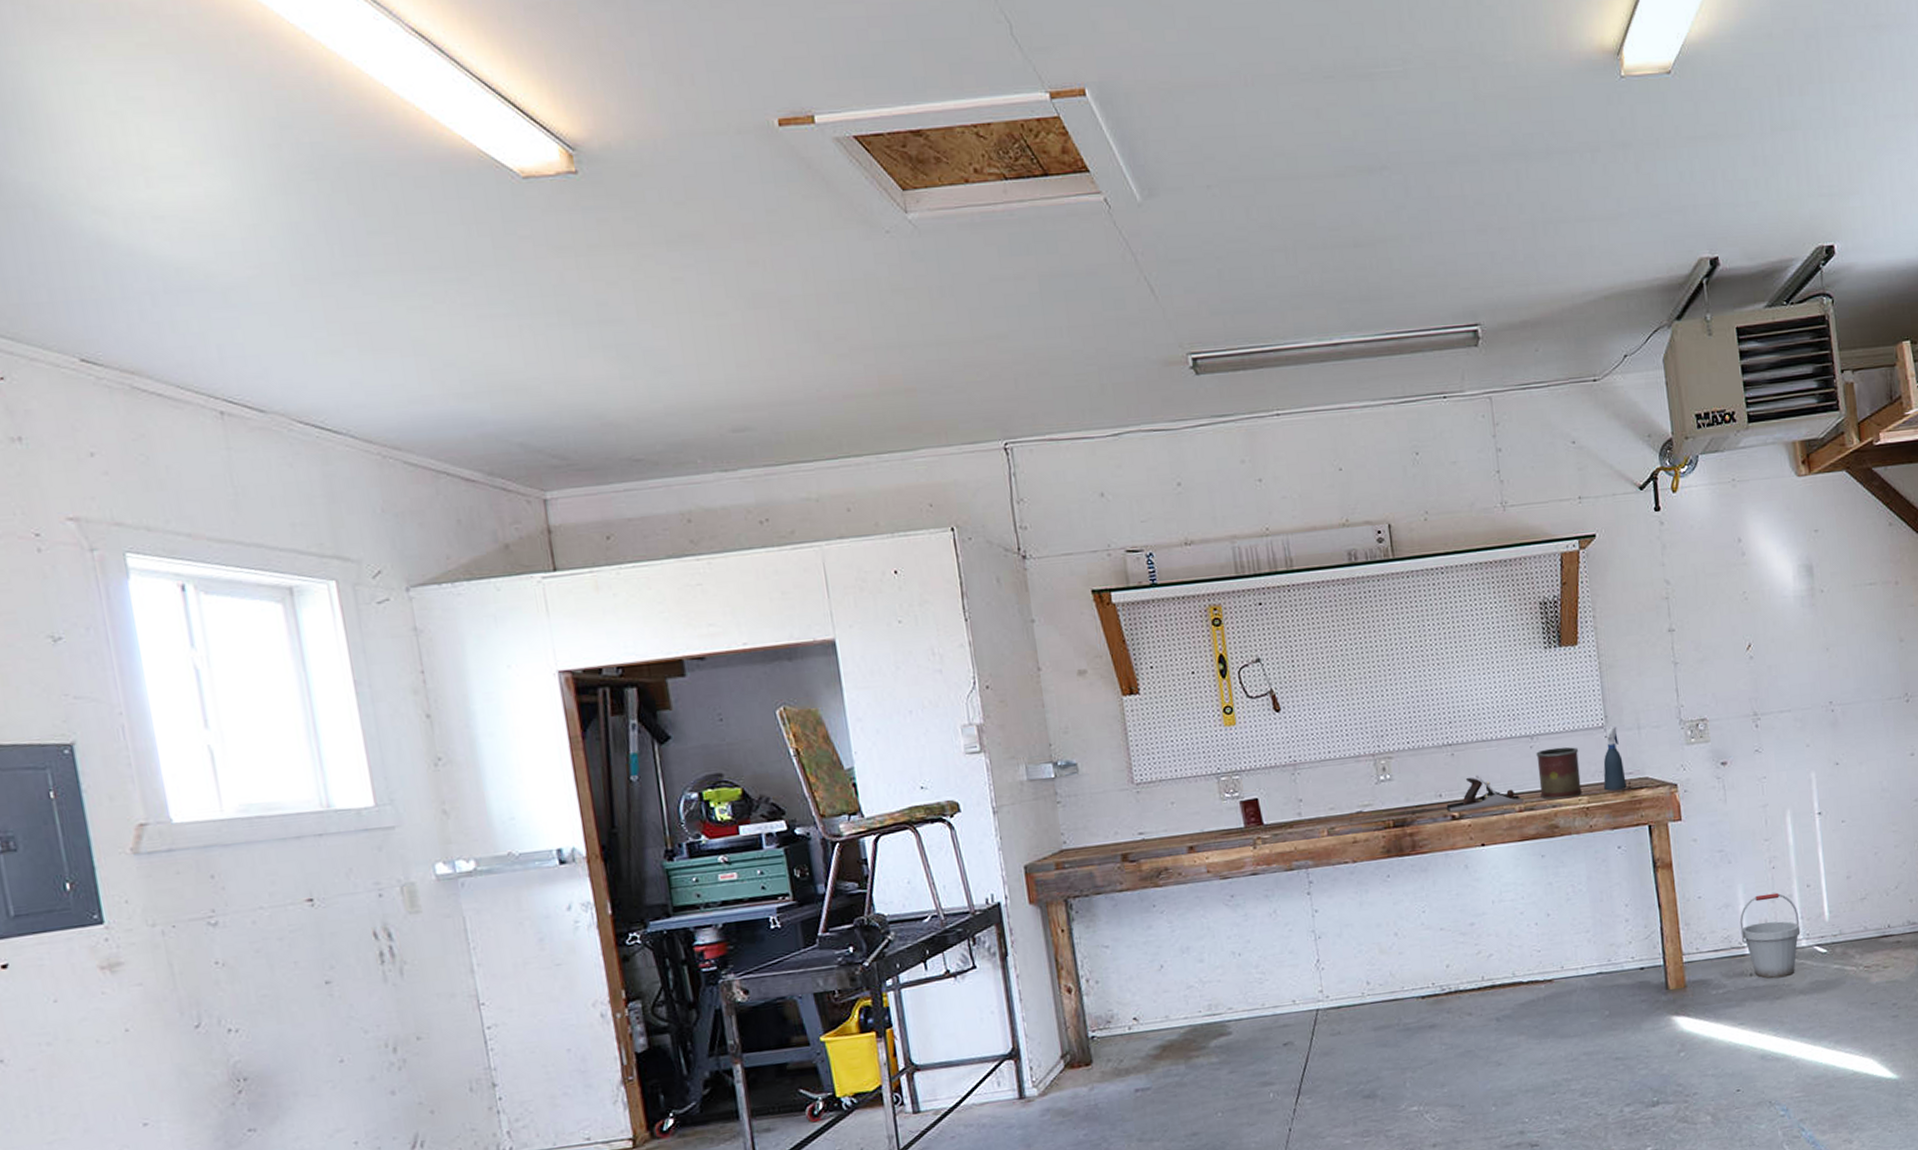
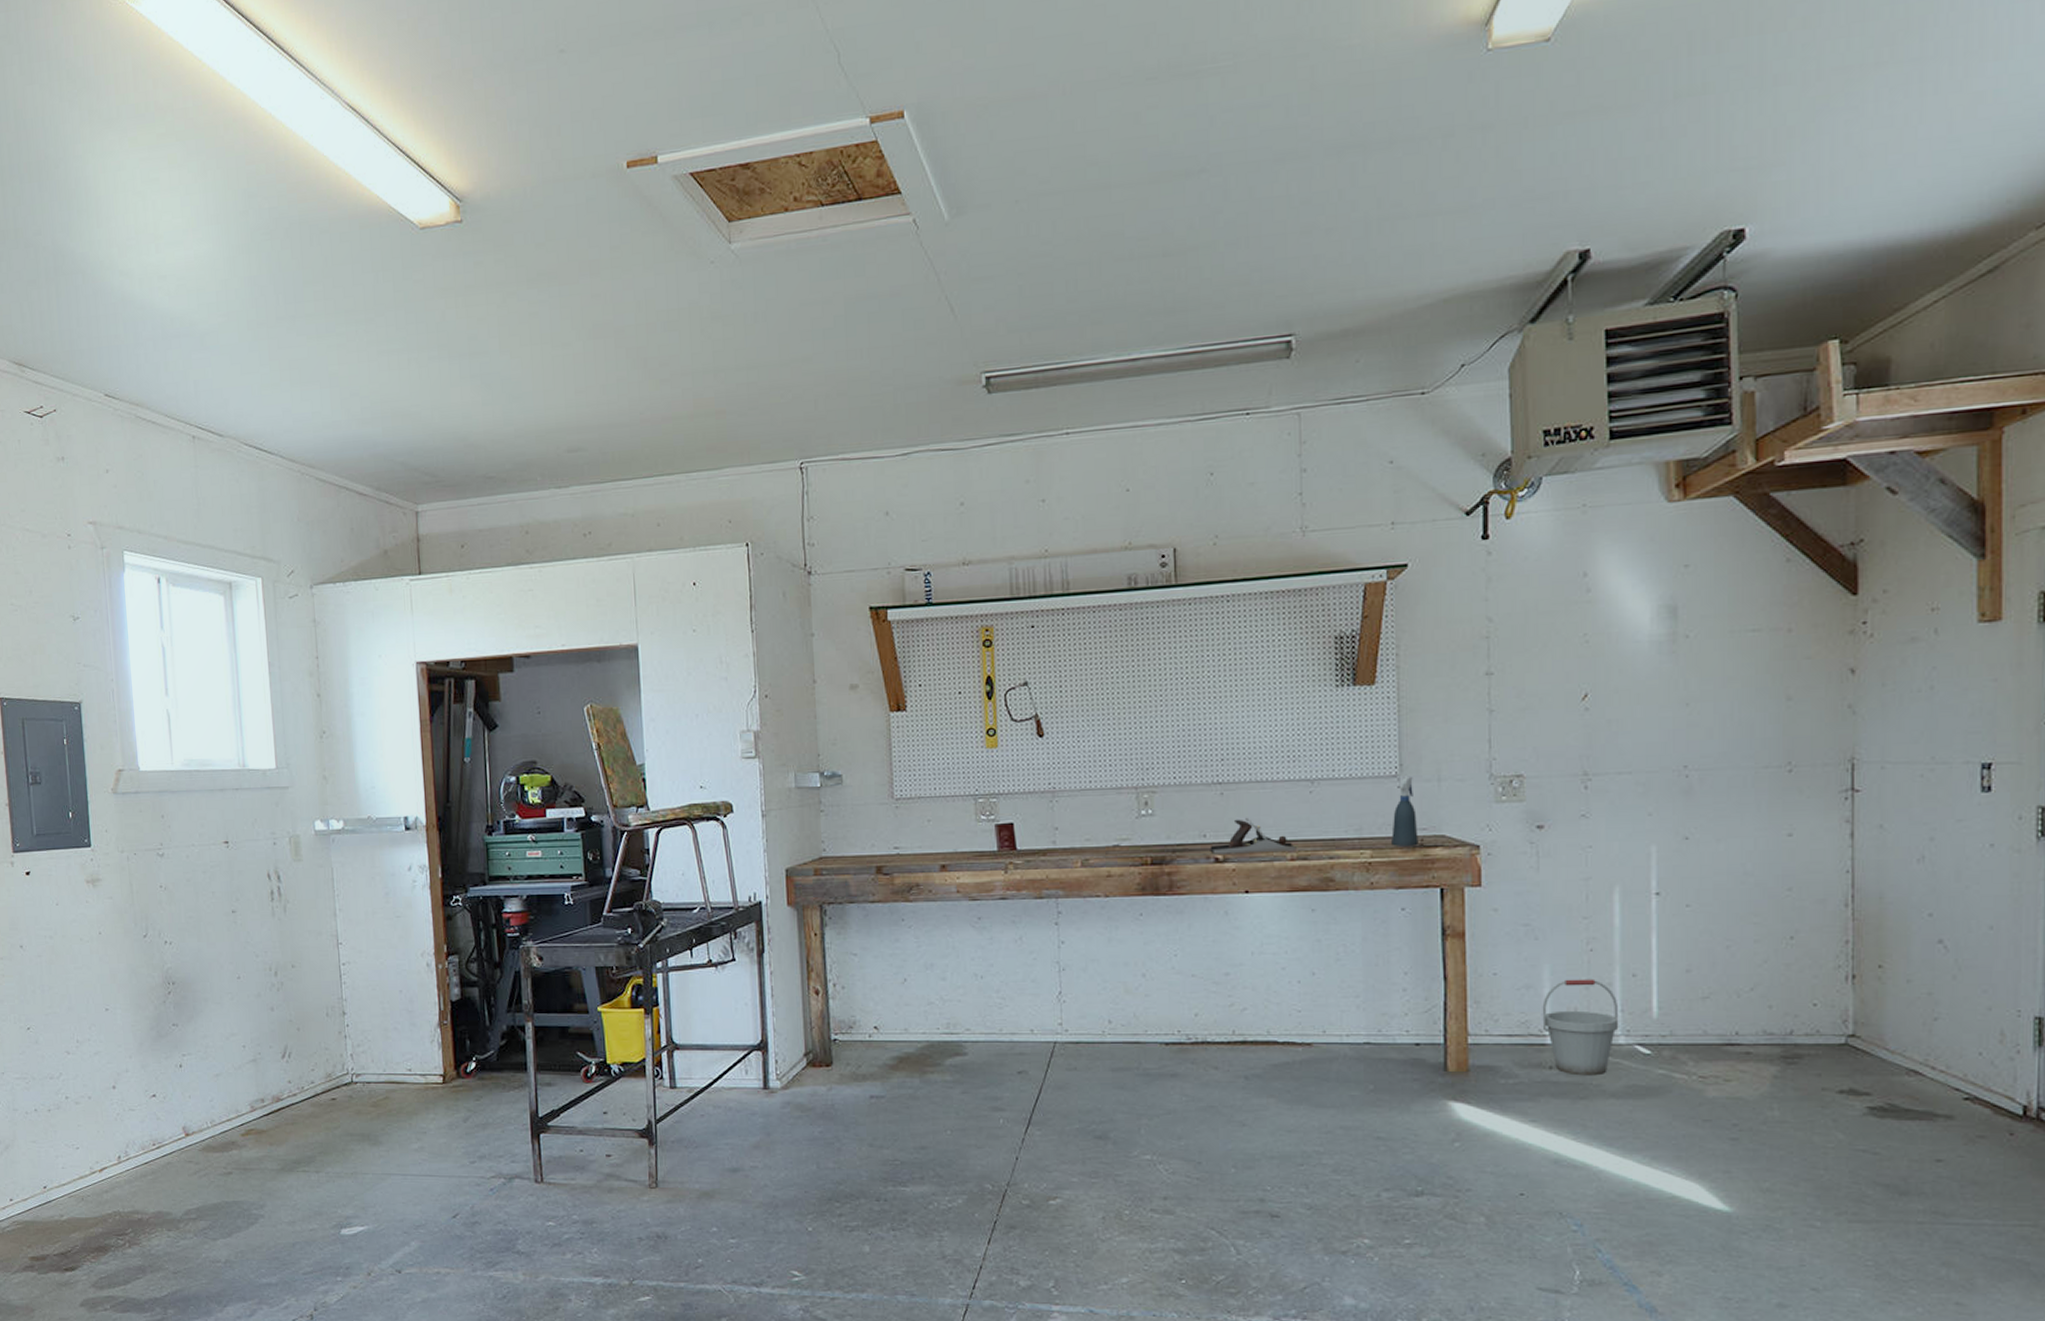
paint can: present [1536,747,1582,801] -> none [1316,794,1366,851]

